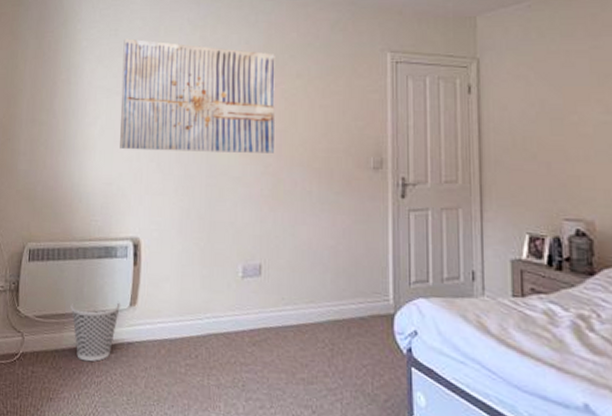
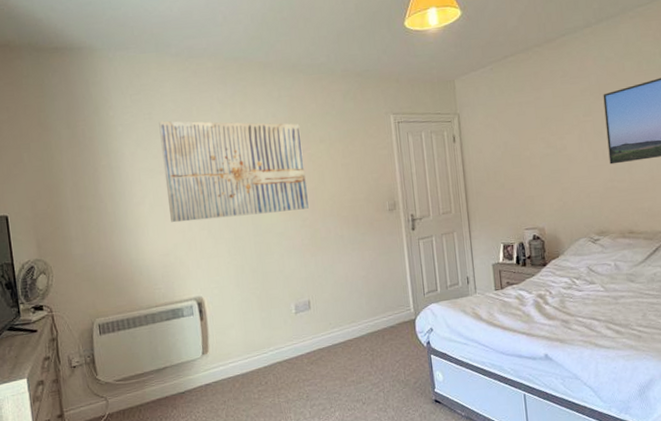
wastebasket: present [70,301,121,362] -> none [148,352,195,408]

